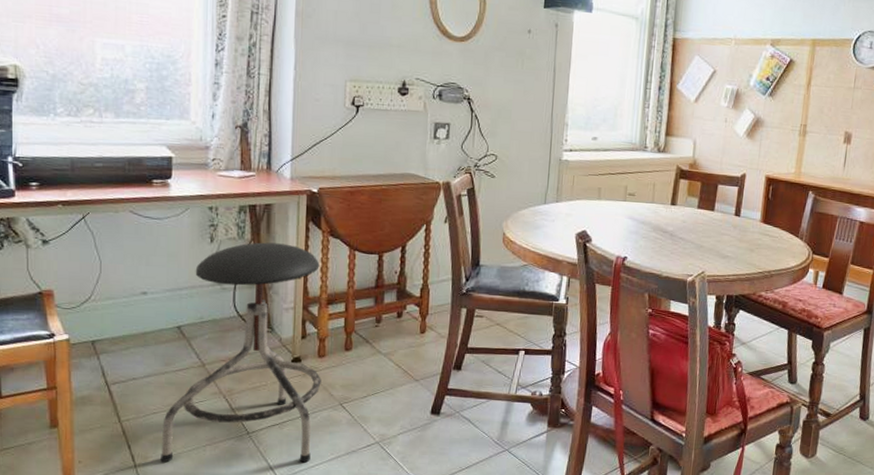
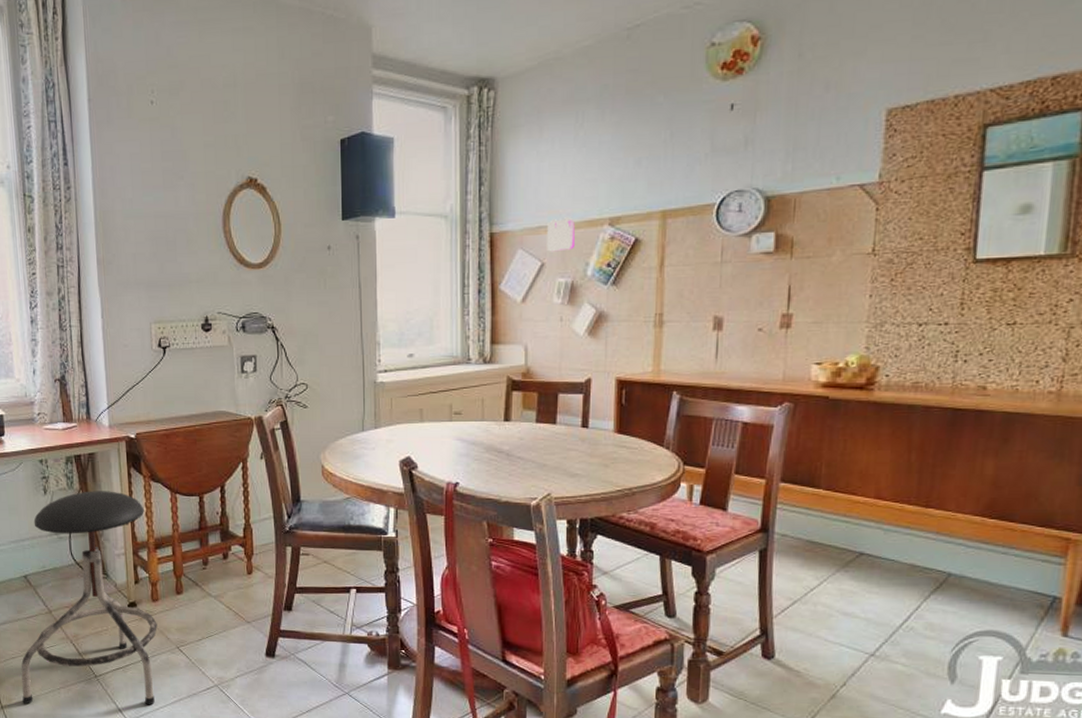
calendar: none [719,33,744,62] -> present [547,217,576,252]

